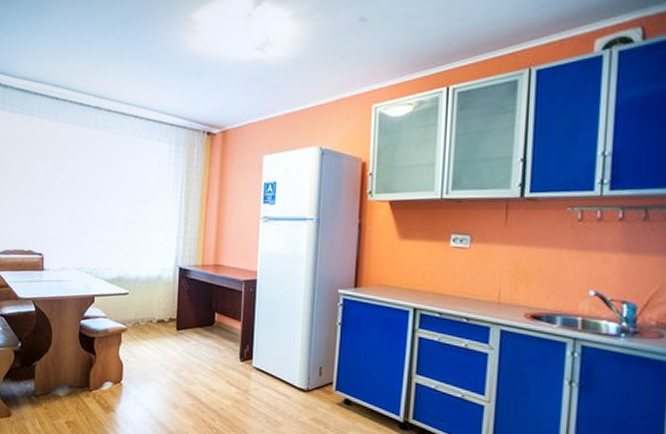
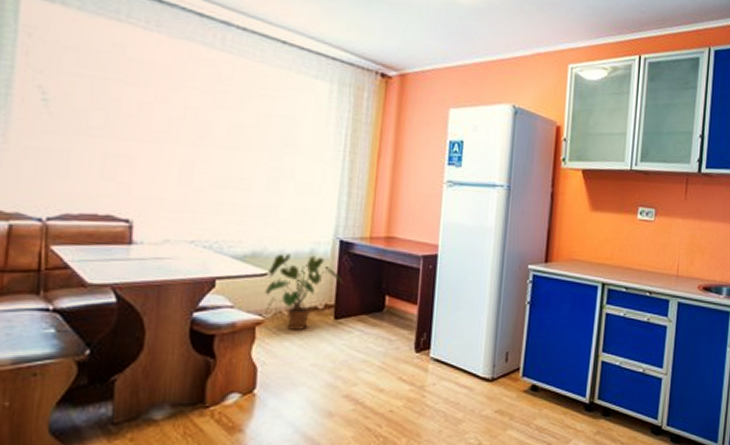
house plant: none [127,278,182,337] -> present [265,253,343,330]

